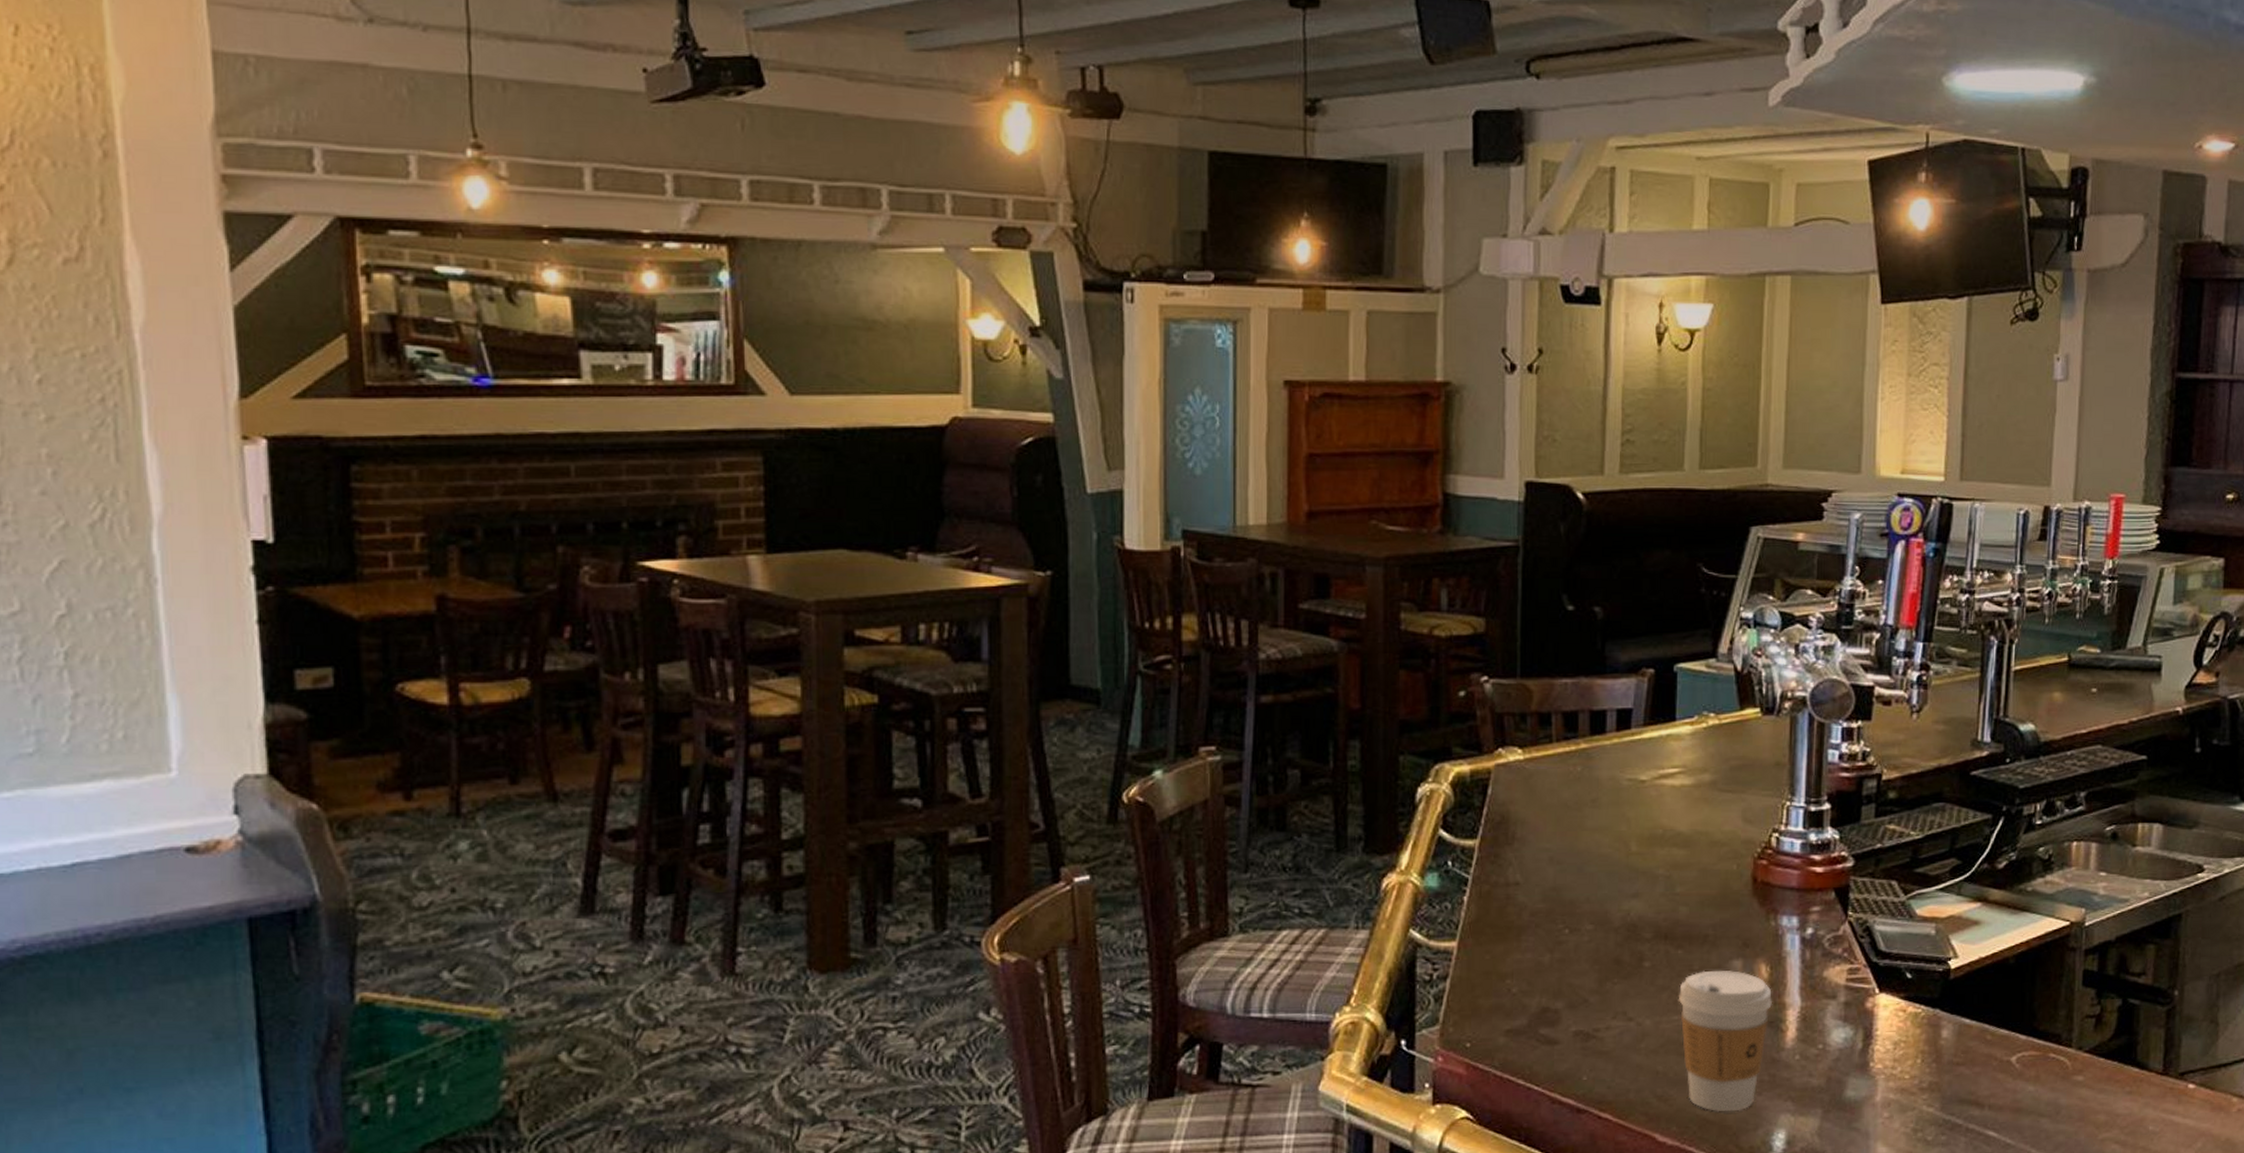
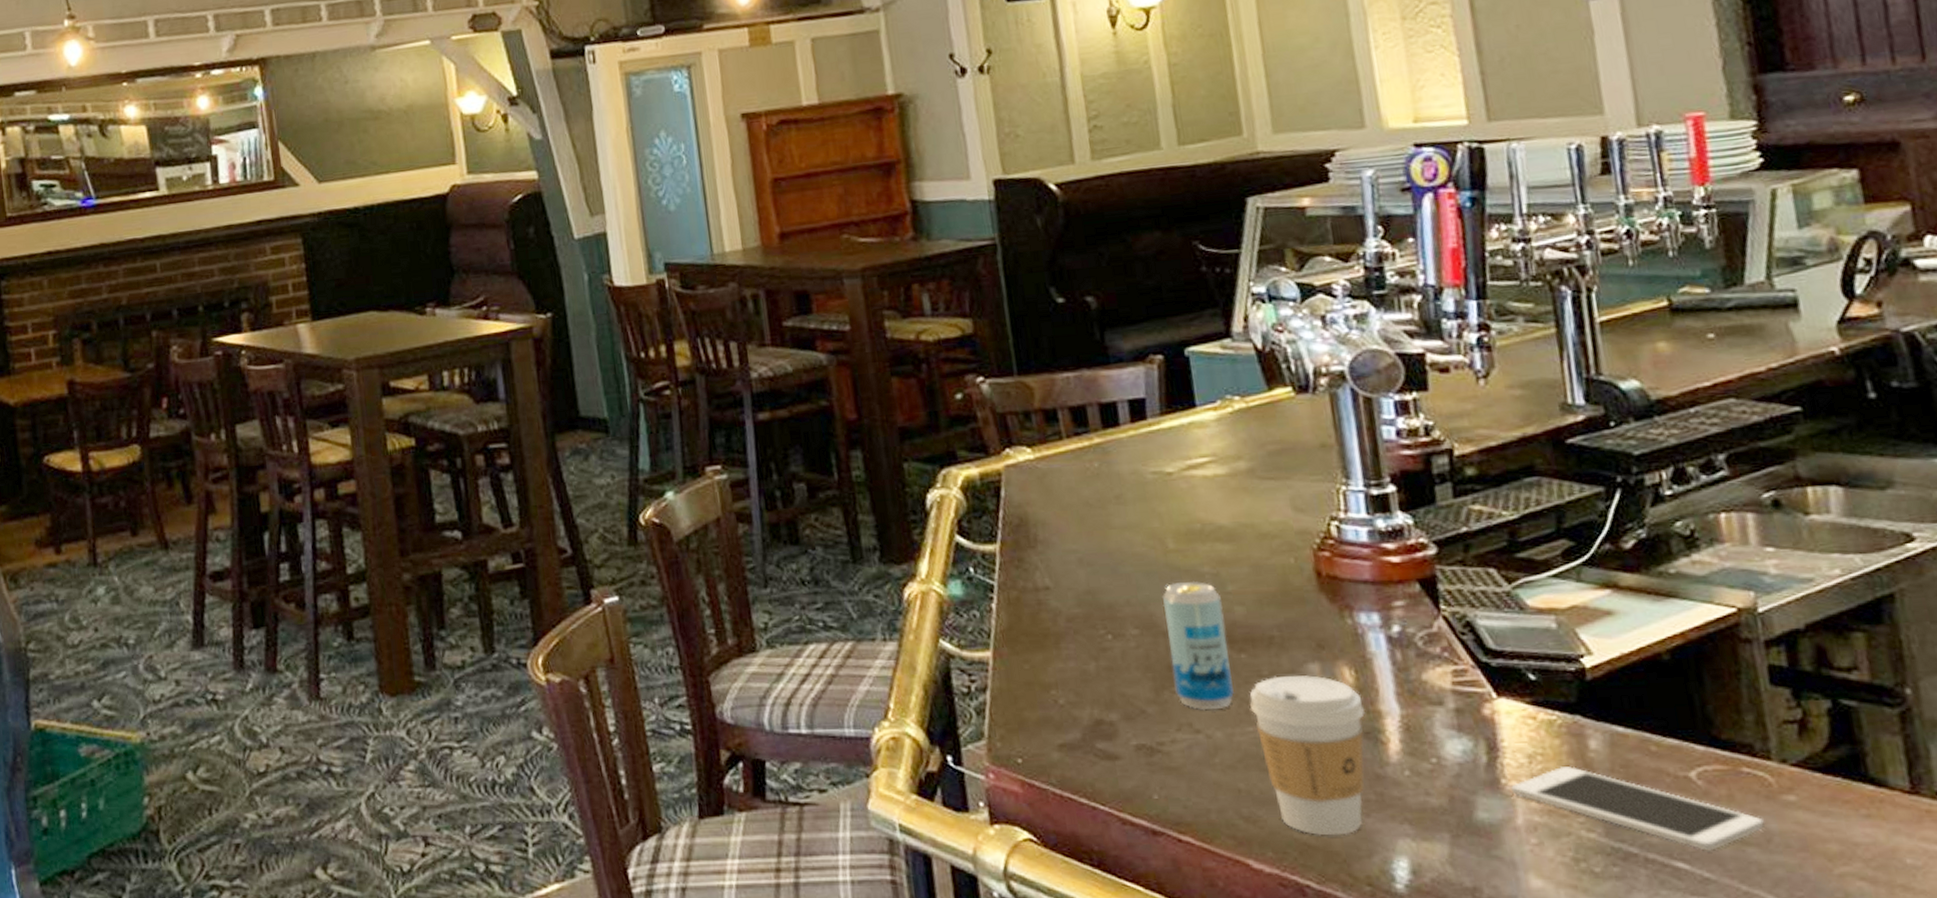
beverage can: none [1617,882,1669,1001] -> present [1161,581,1235,711]
cell phone: none [1875,1052,2058,1122] -> present [1509,766,1765,851]

